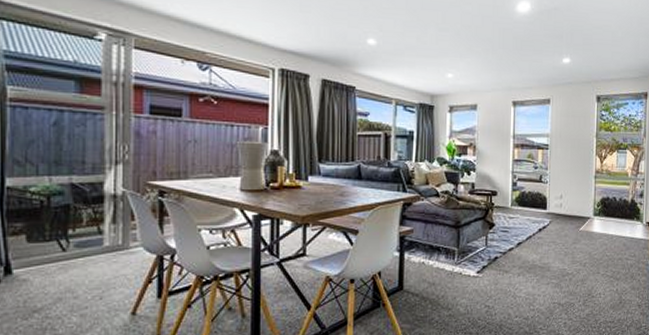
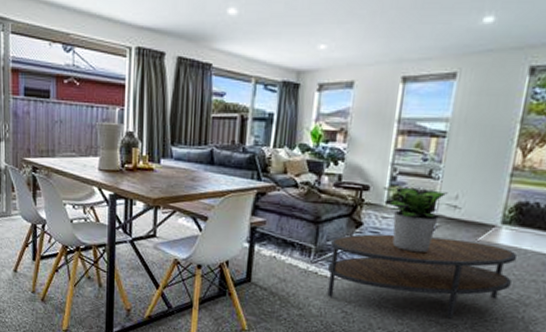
coffee table: none [469,231,607,299] -> present [327,234,518,319]
potted plant: none [507,190,565,246] -> present [383,186,461,253]

